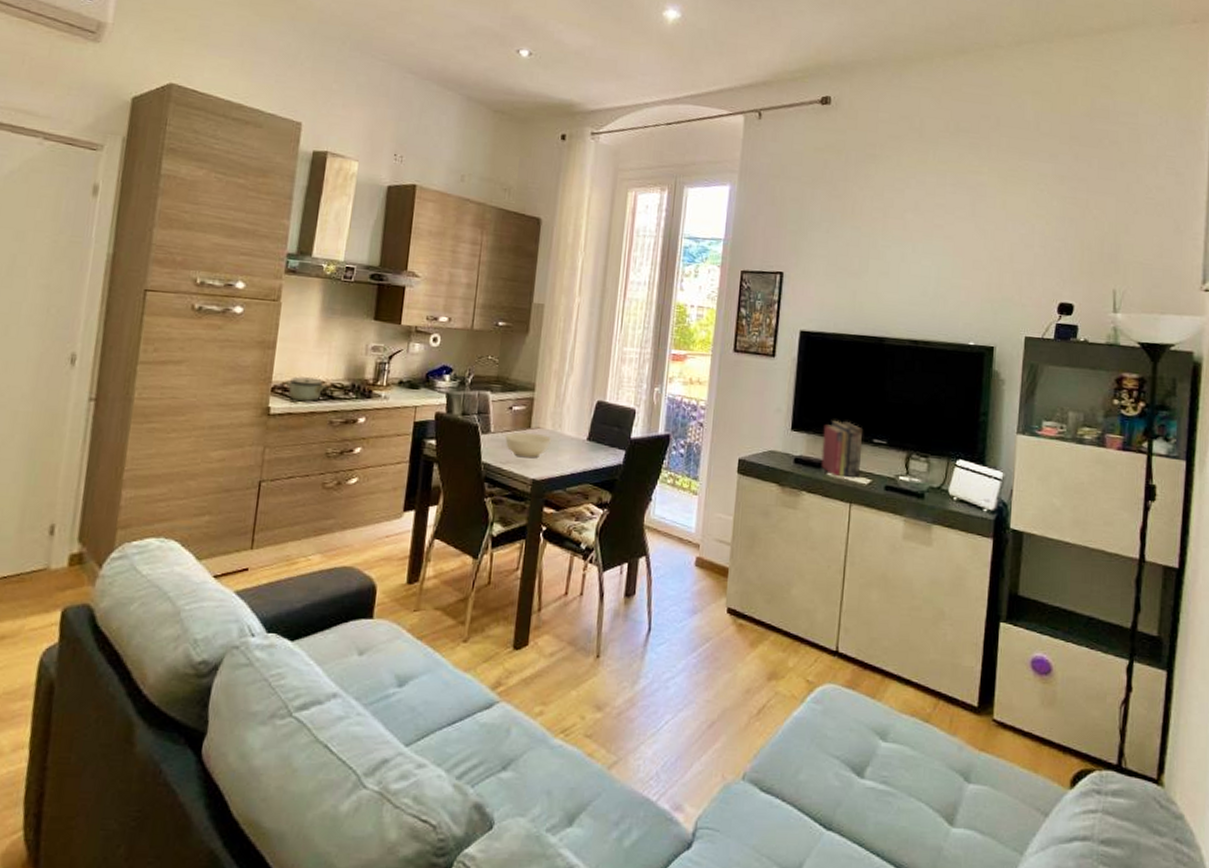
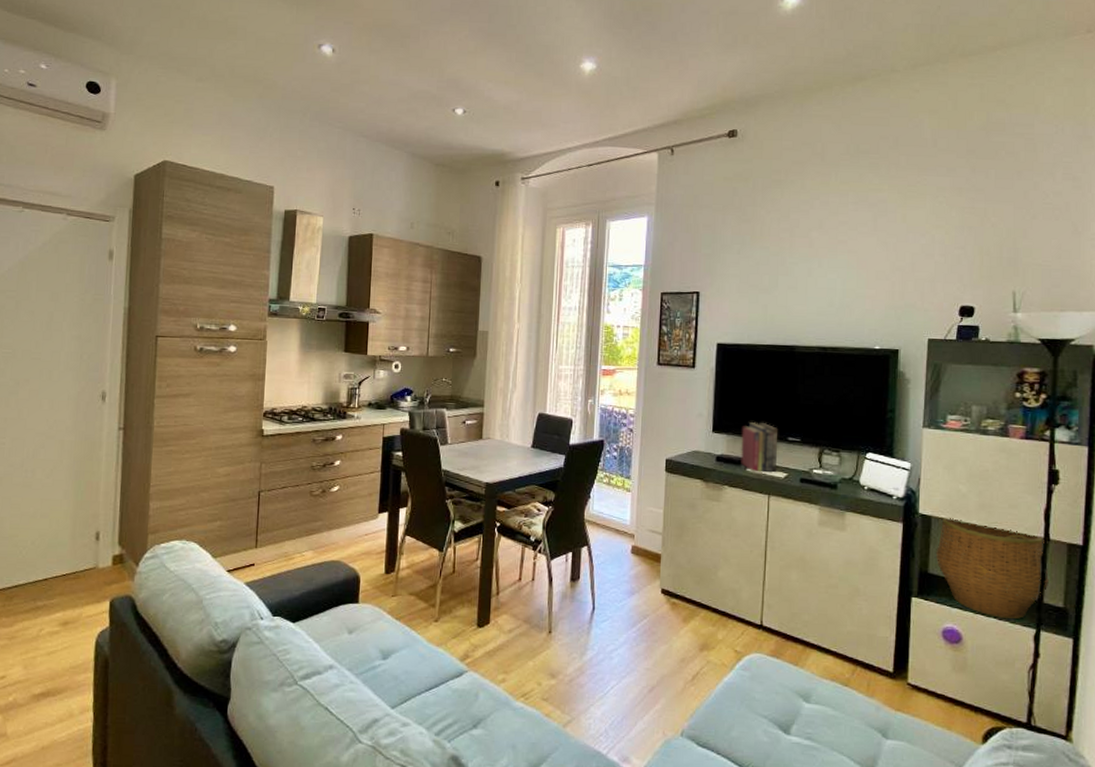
saucepan: present [284,376,327,403] -> none [273,403,309,424]
bowl: present [505,432,551,459] -> none [461,442,500,465]
basket: none [1026,533,1143,649] -> present [935,516,1049,620]

